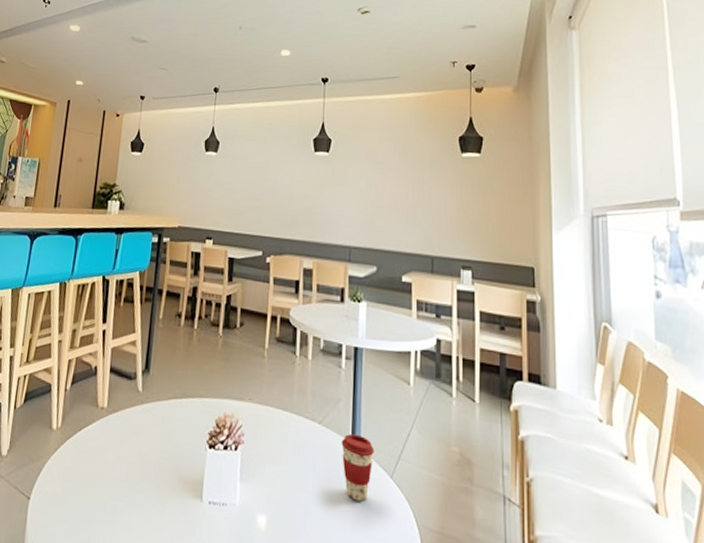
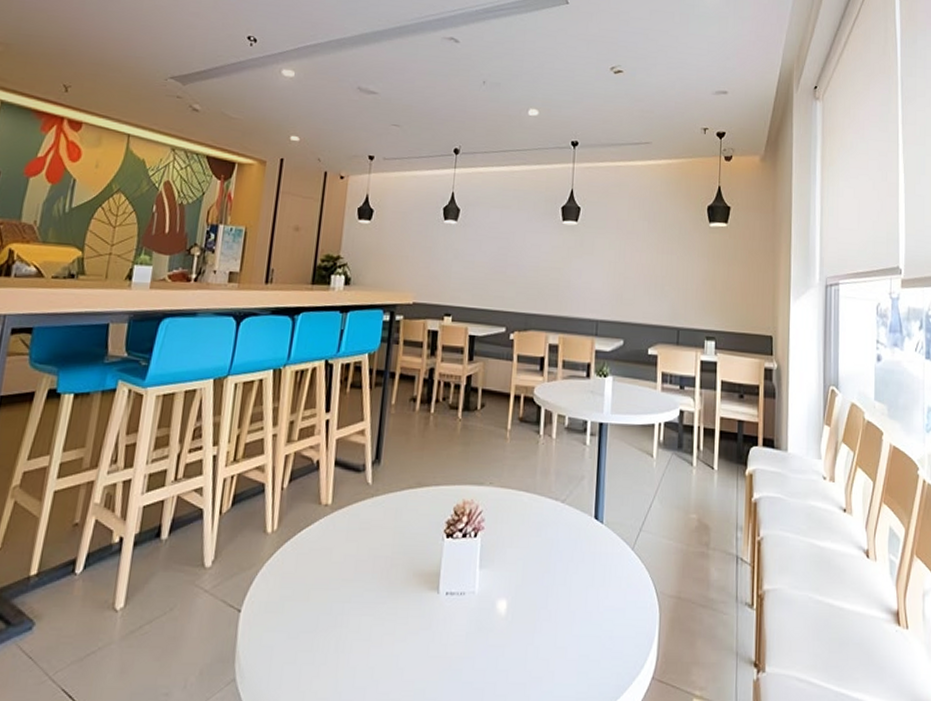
coffee cup: present [341,433,375,502] -> none [584,509,617,576]

